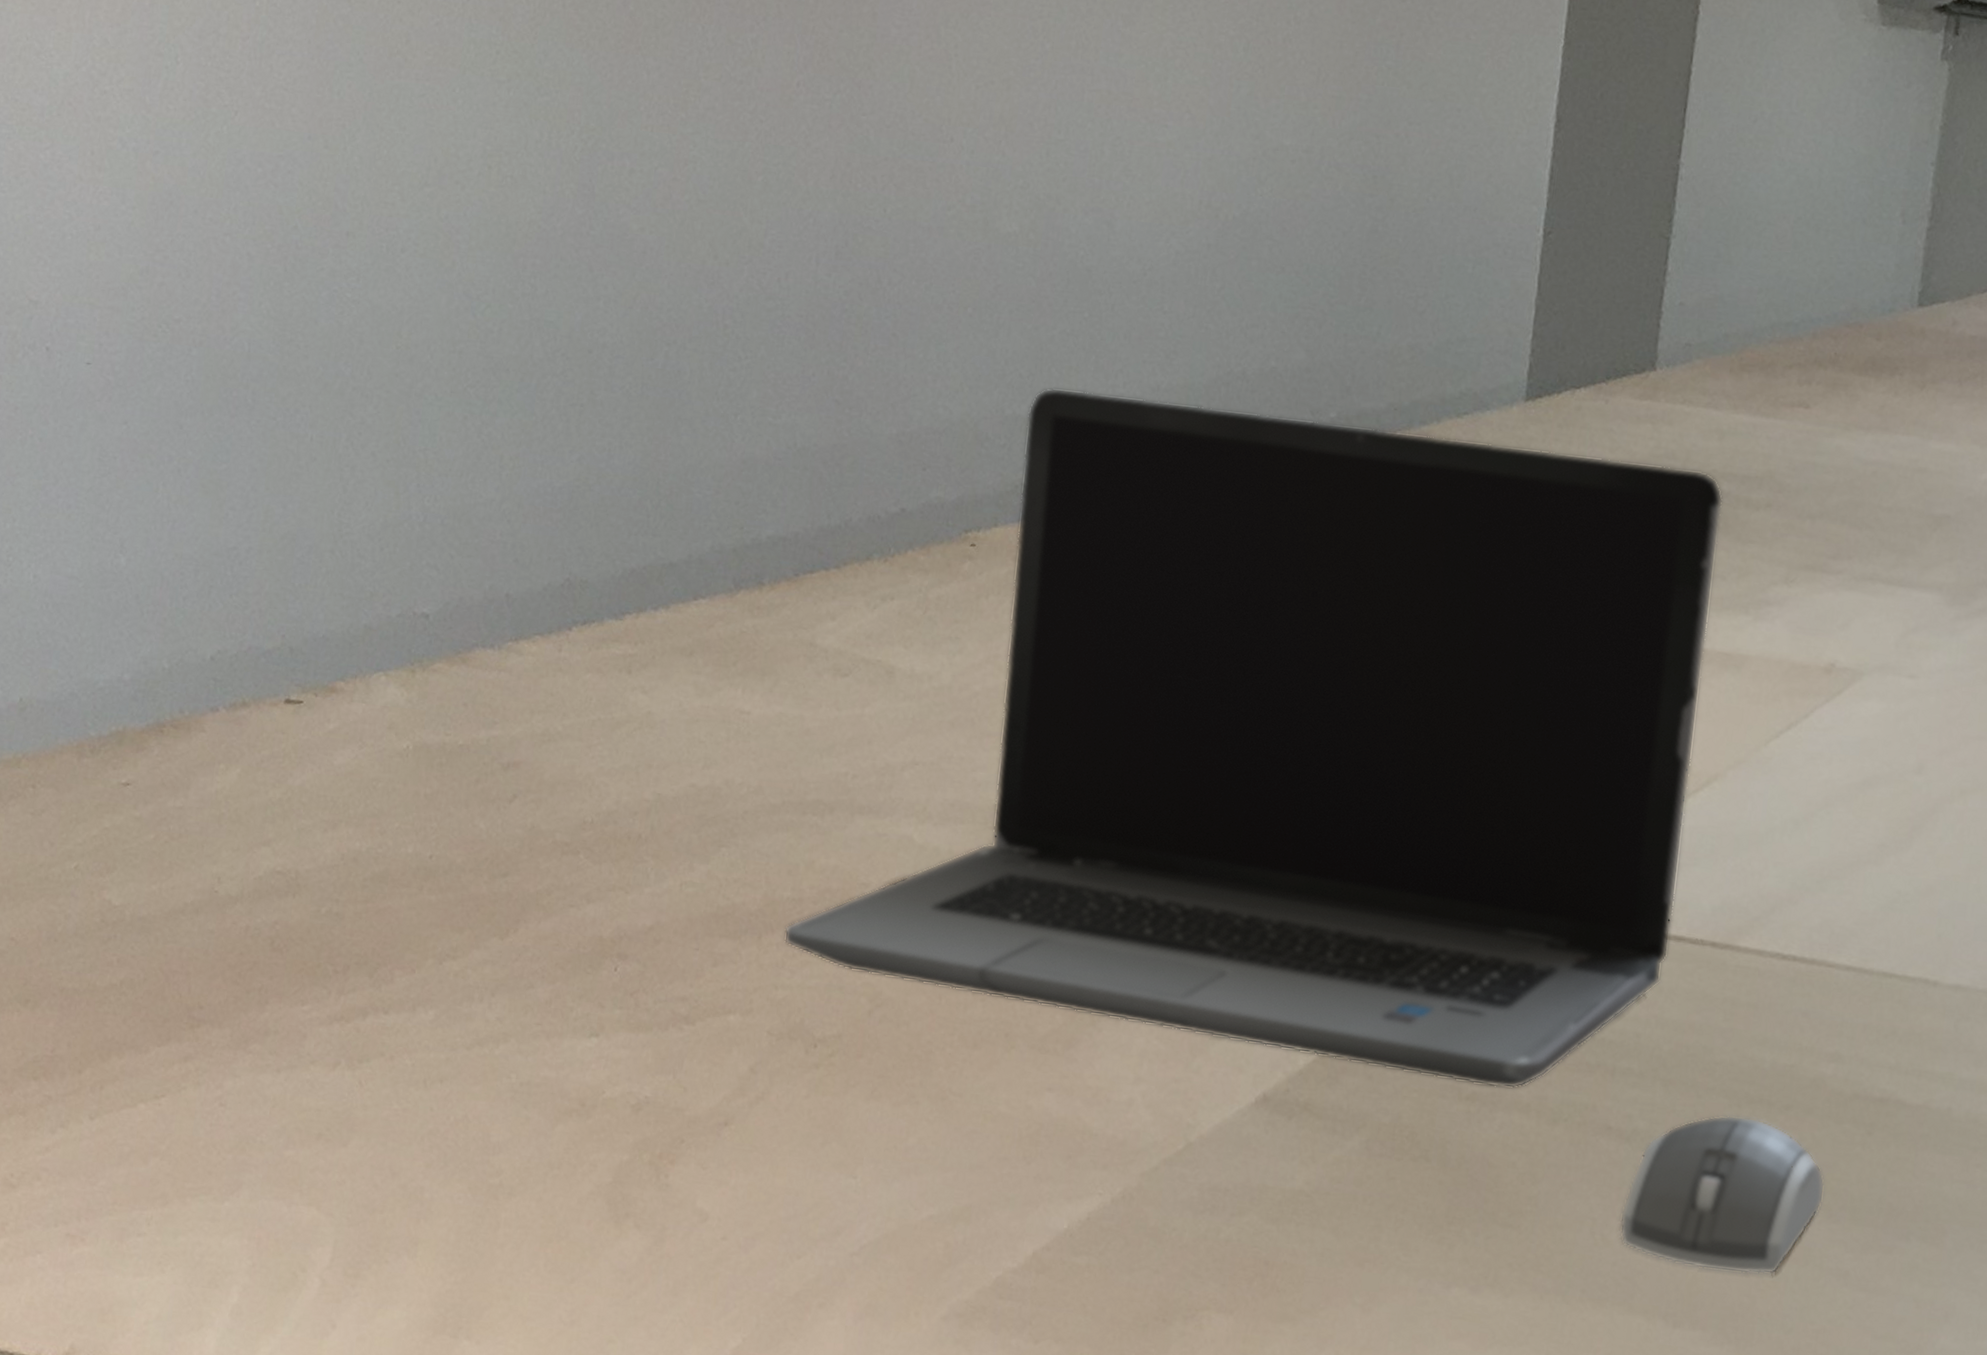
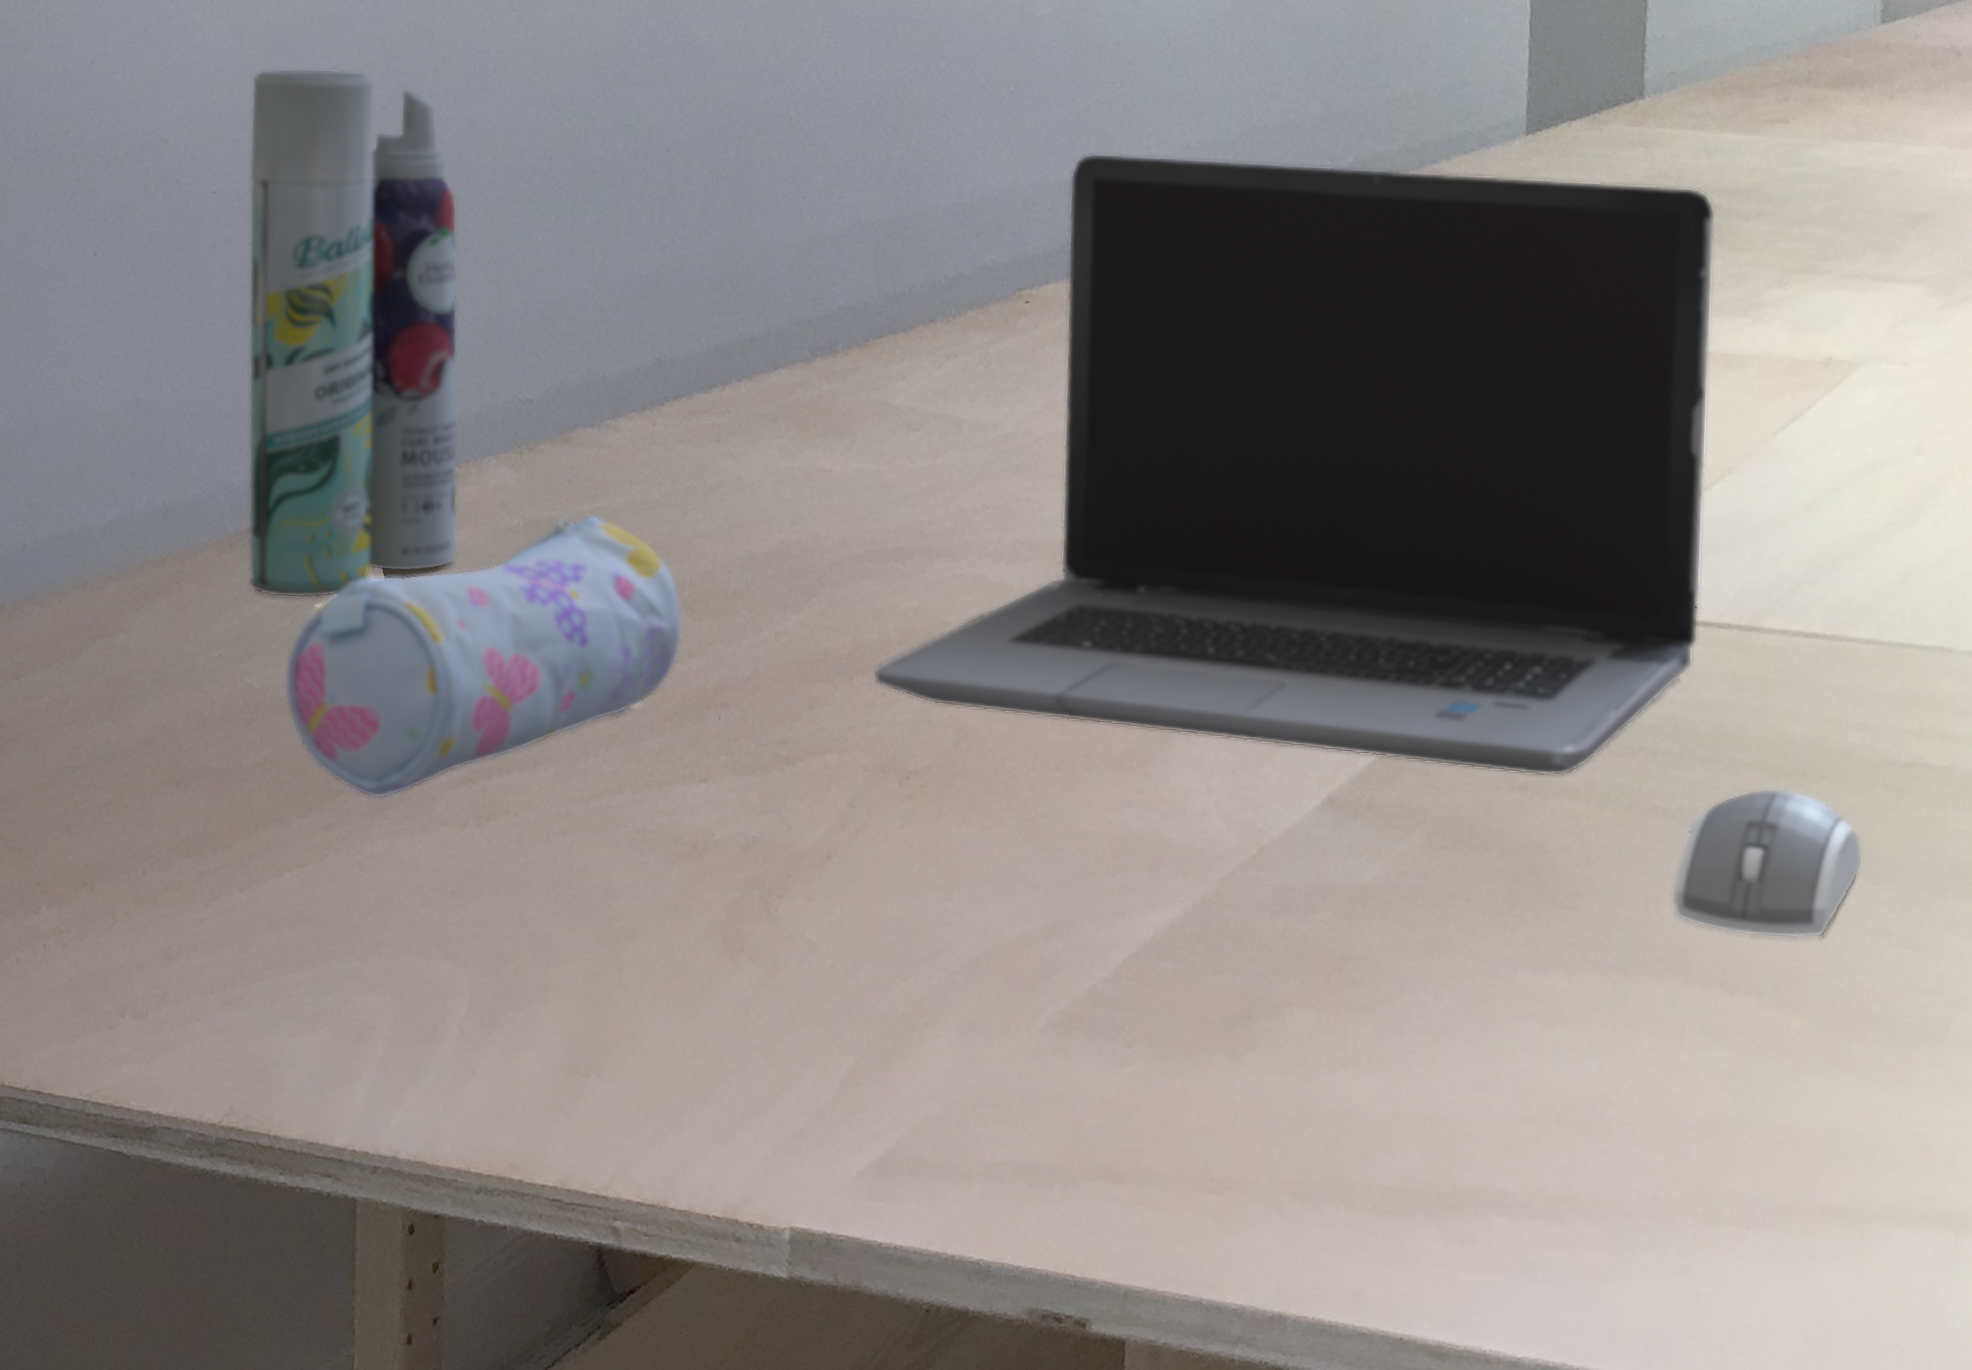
aerosol can: none [110,231,356,813] -> present [248,68,458,599]
pencil case: none [145,741,581,1032] -> present [284,514,683,800]

